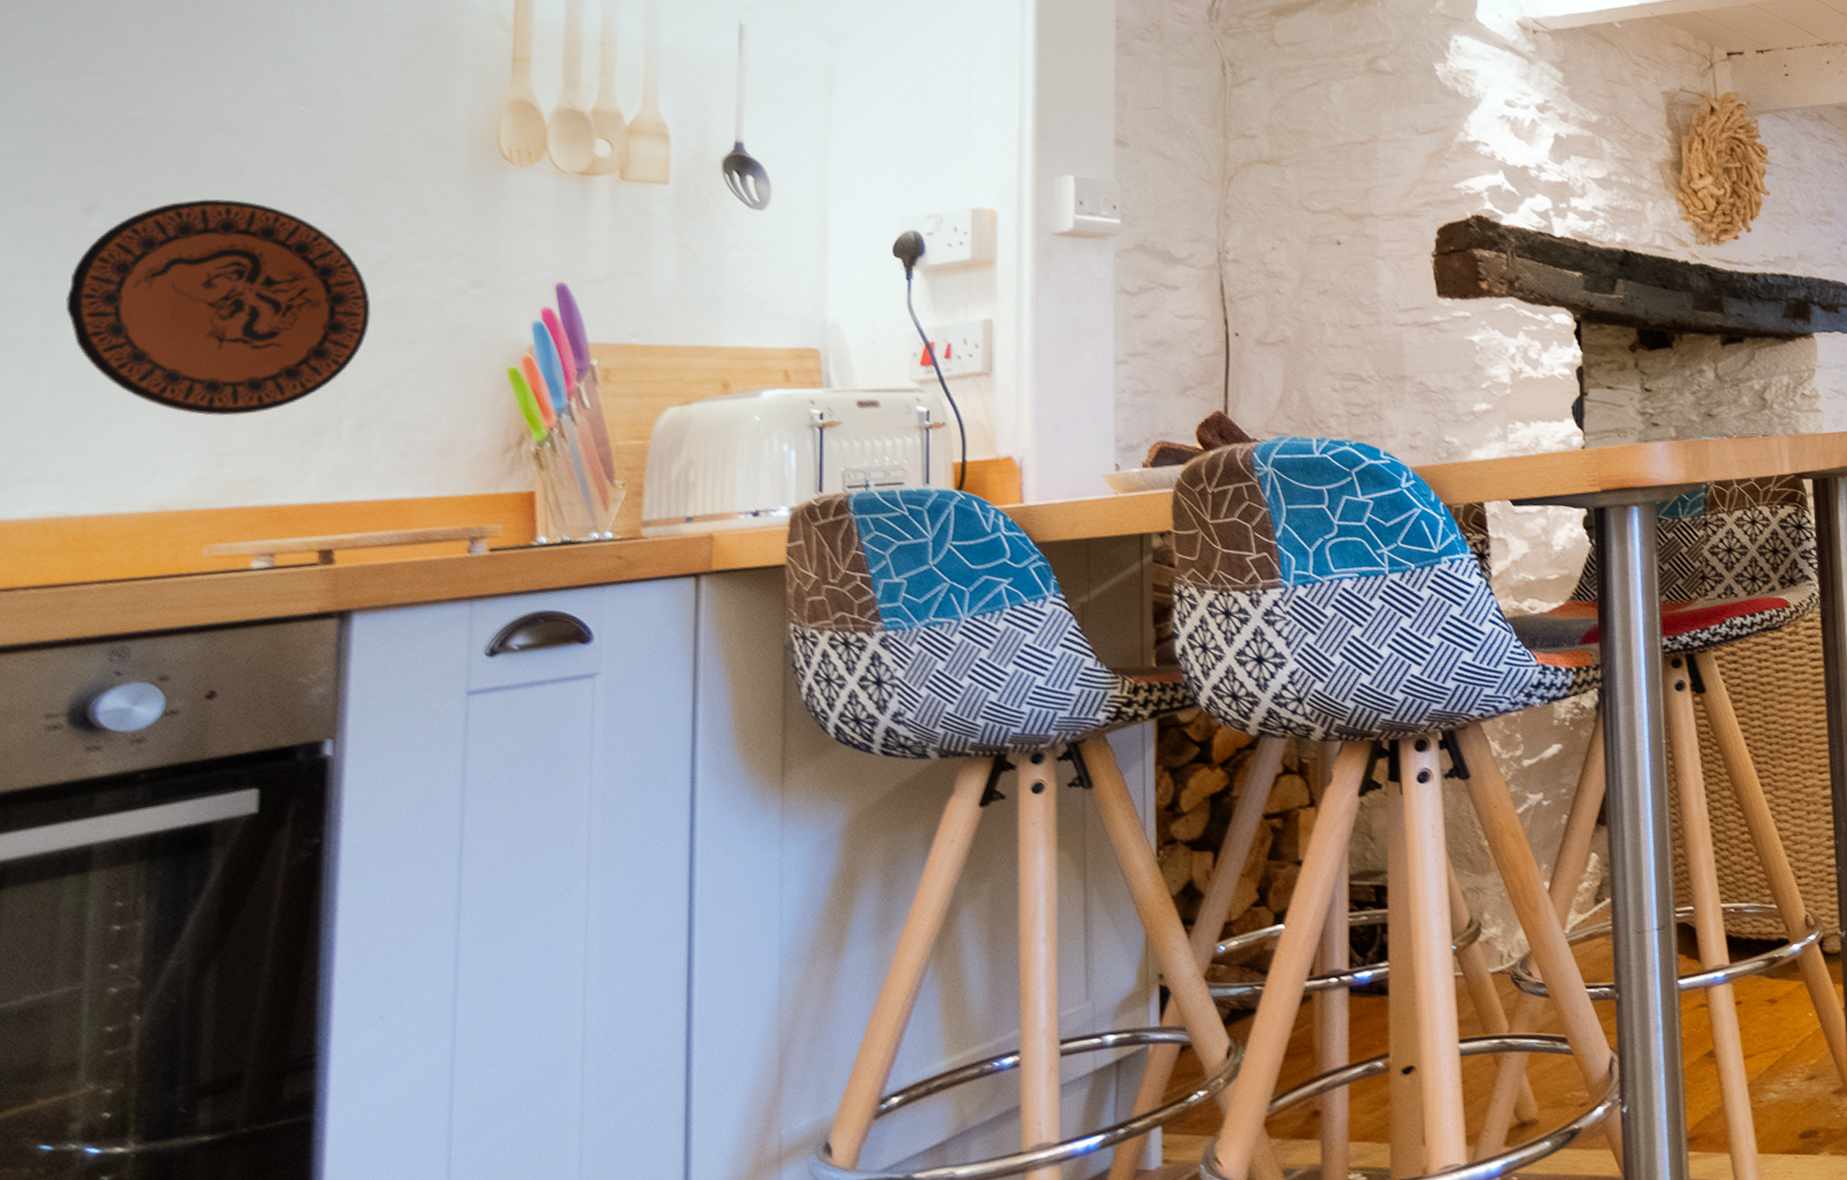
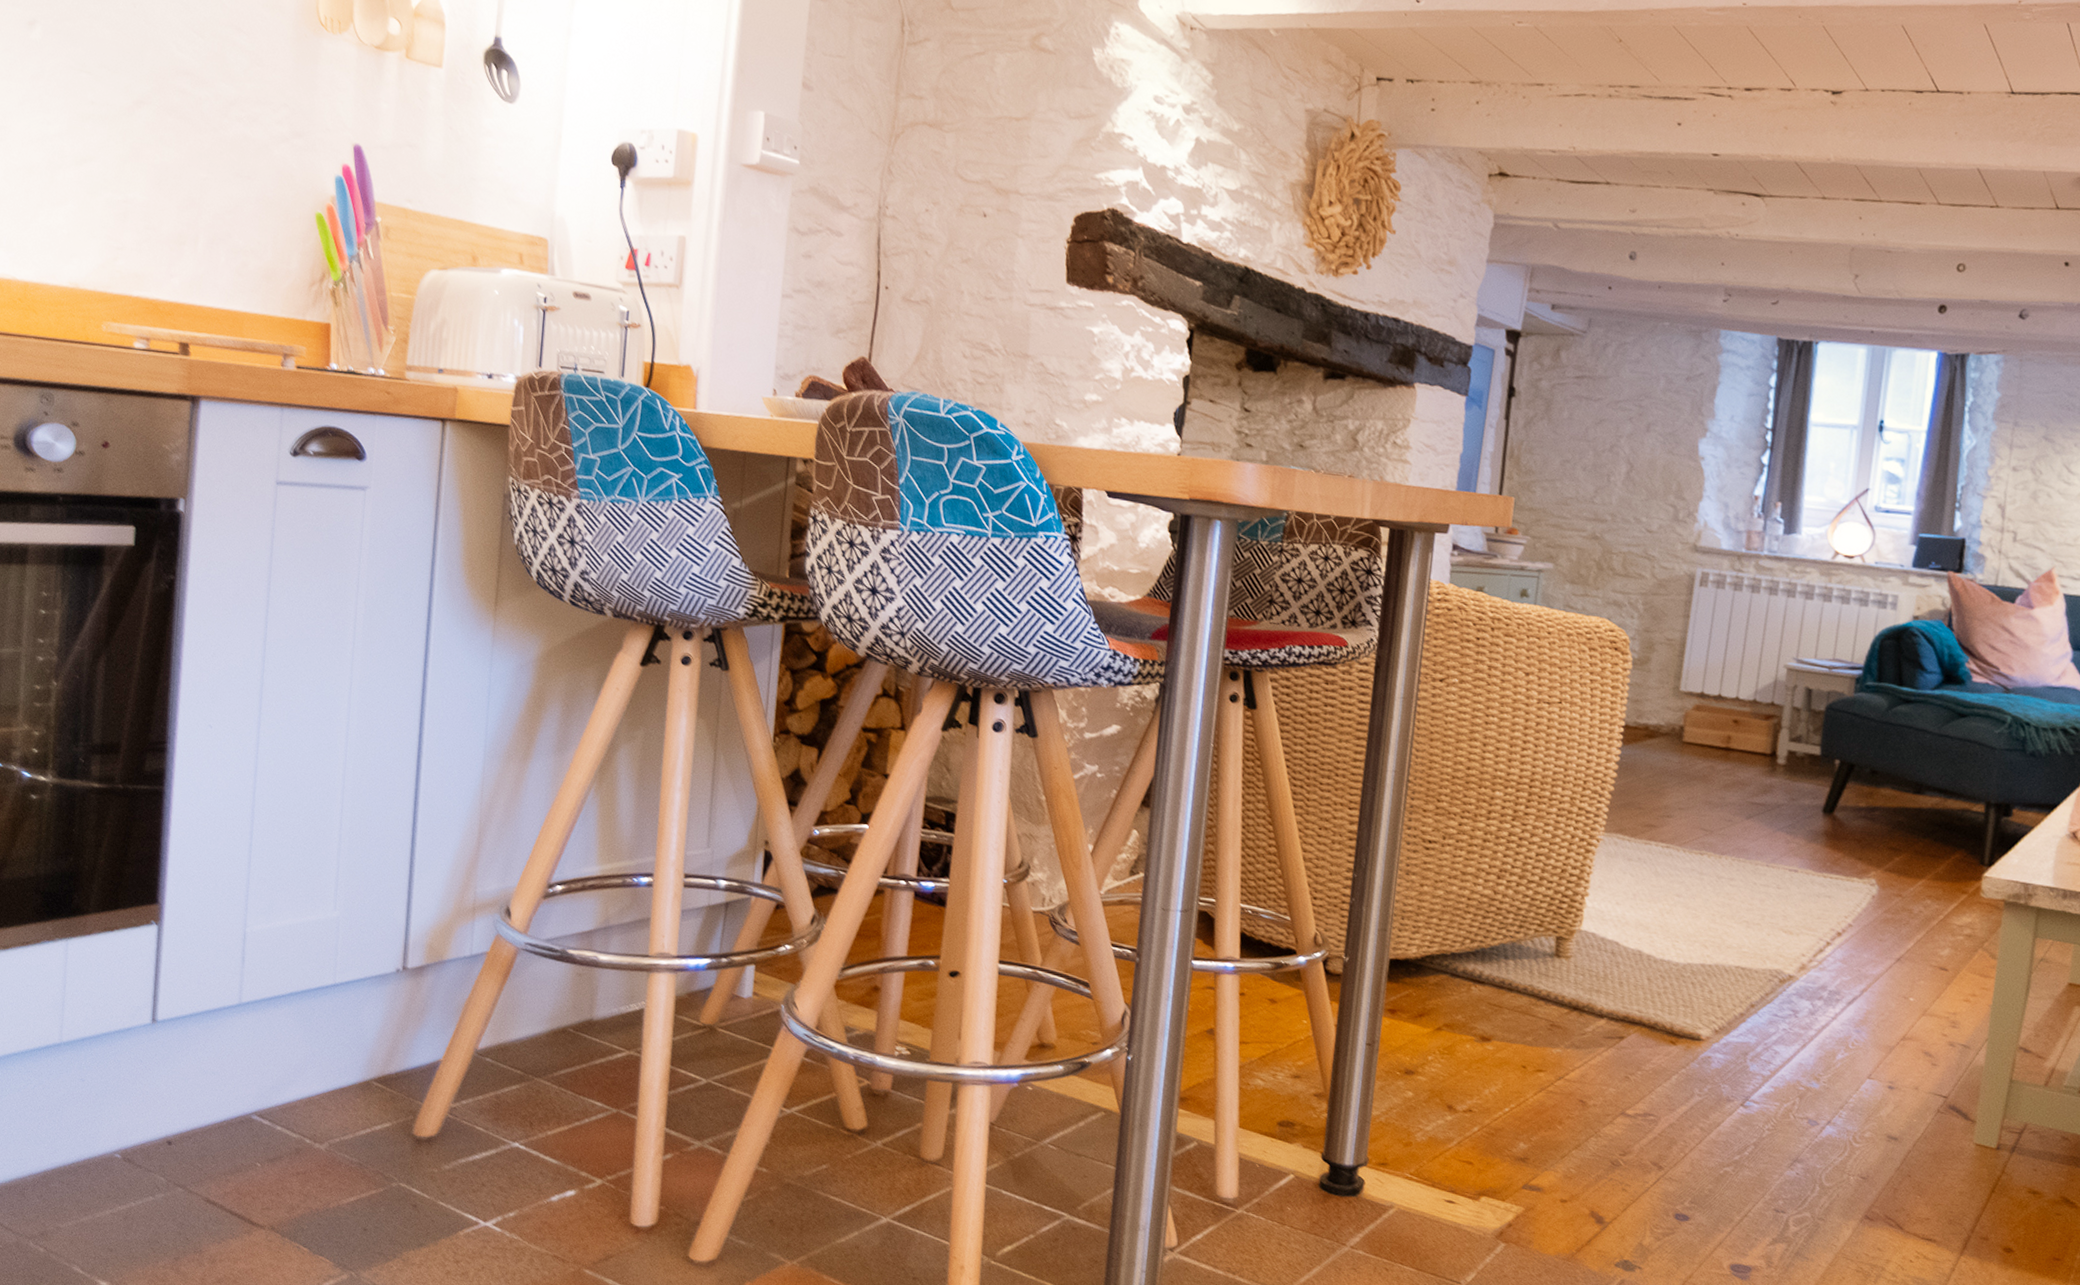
decorative plate: present [66,199,371,416] -> none [15,26,221,219]

